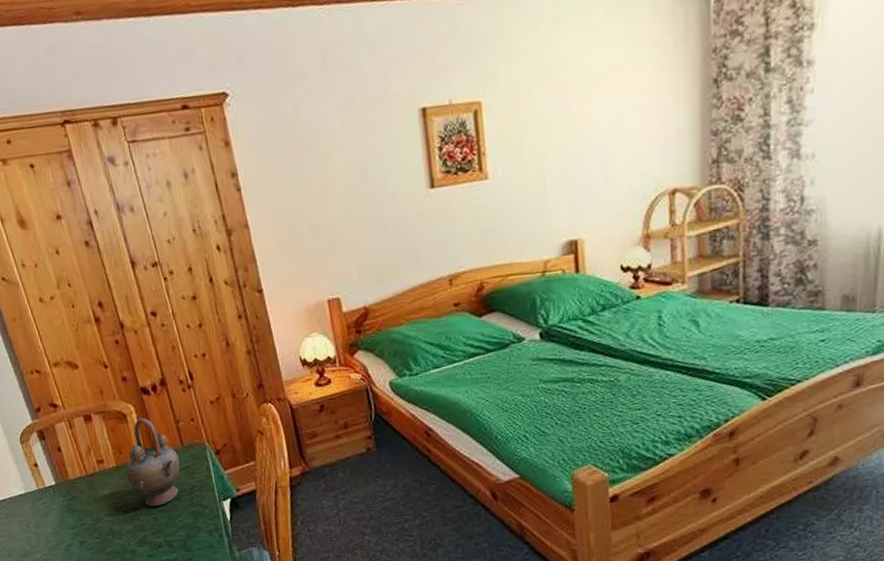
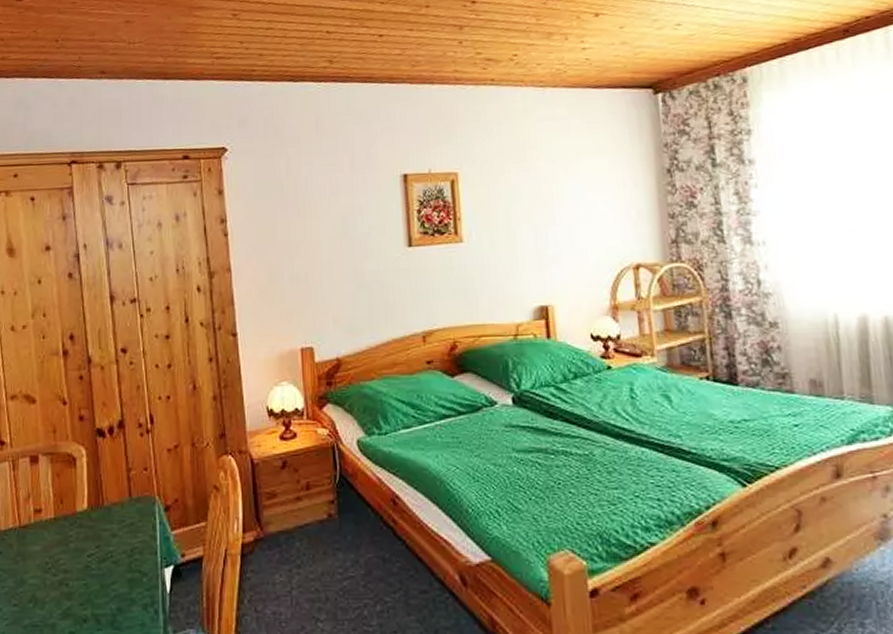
teapot: present [125,417,180,506] -> none [63,462,124,569]

